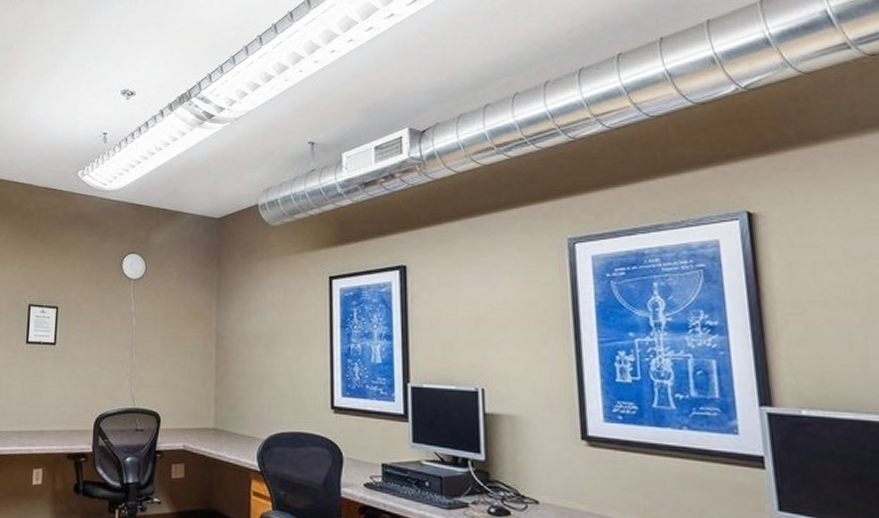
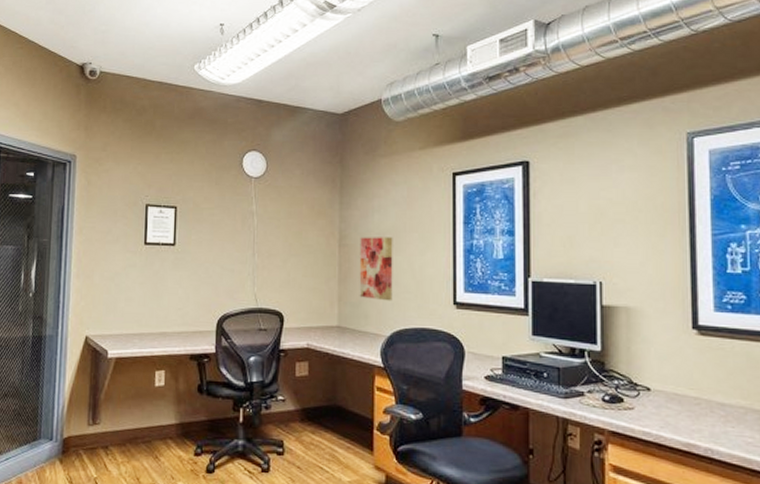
wall art: none [235,339,270,404] -> present [359,237,393,301]

